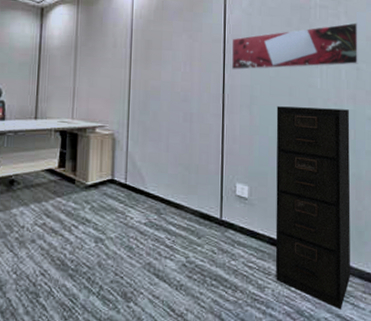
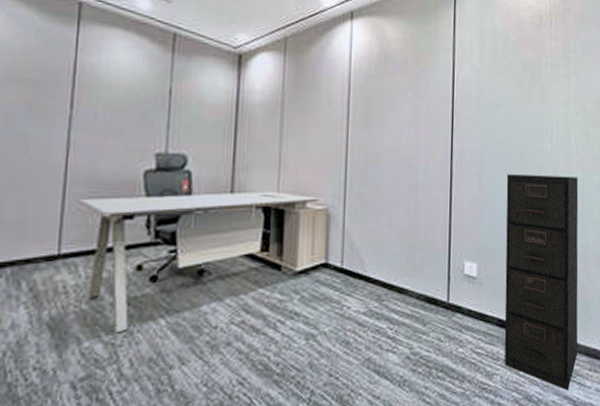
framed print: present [231,22,359,70] -> none [460,84,588,134]

